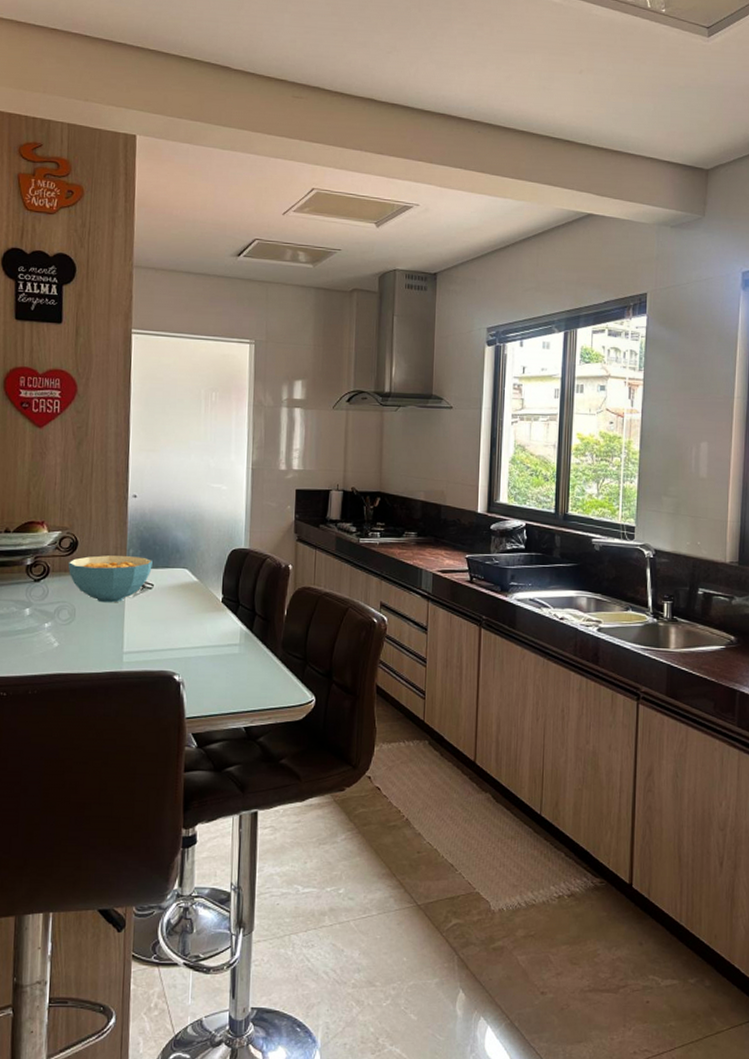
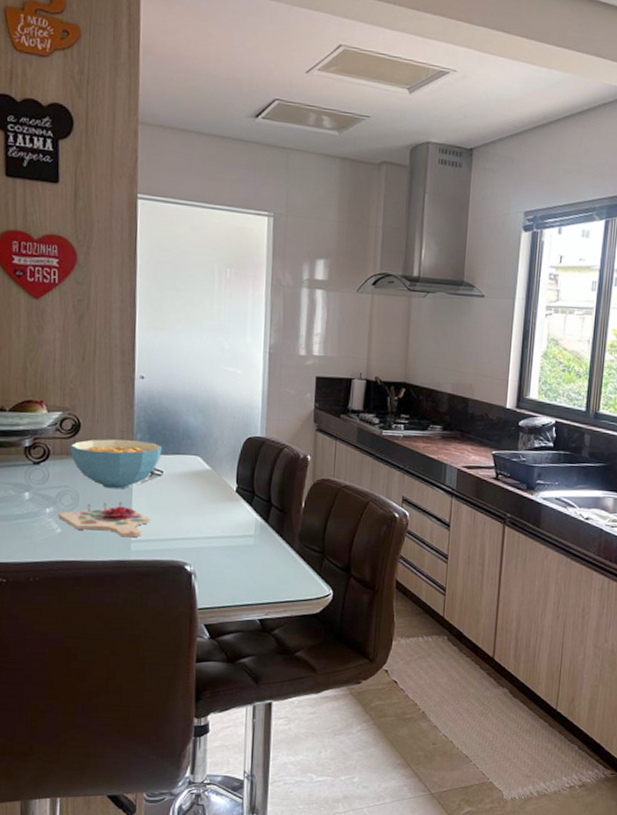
cutting board: none [56,615,142,650] -> present [58,502,151,538]

